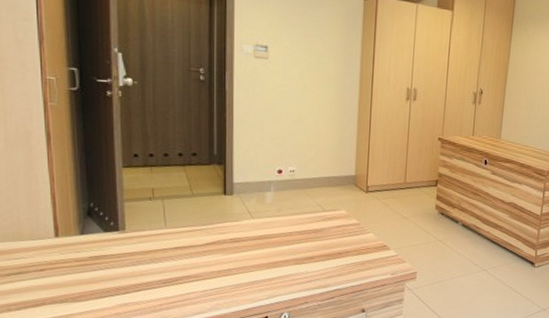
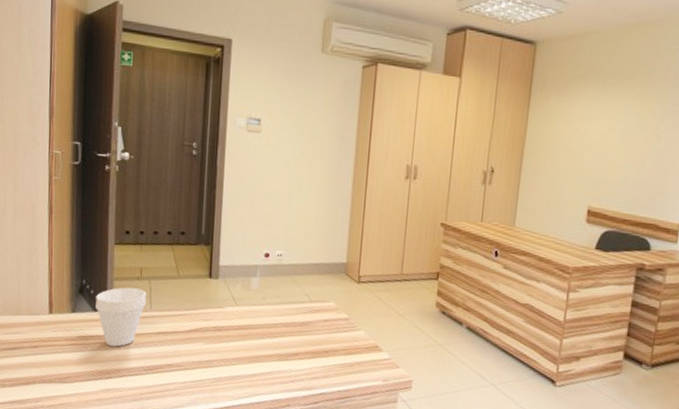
cup: none [106,207,161,264] -> present [96,287,147,347]

